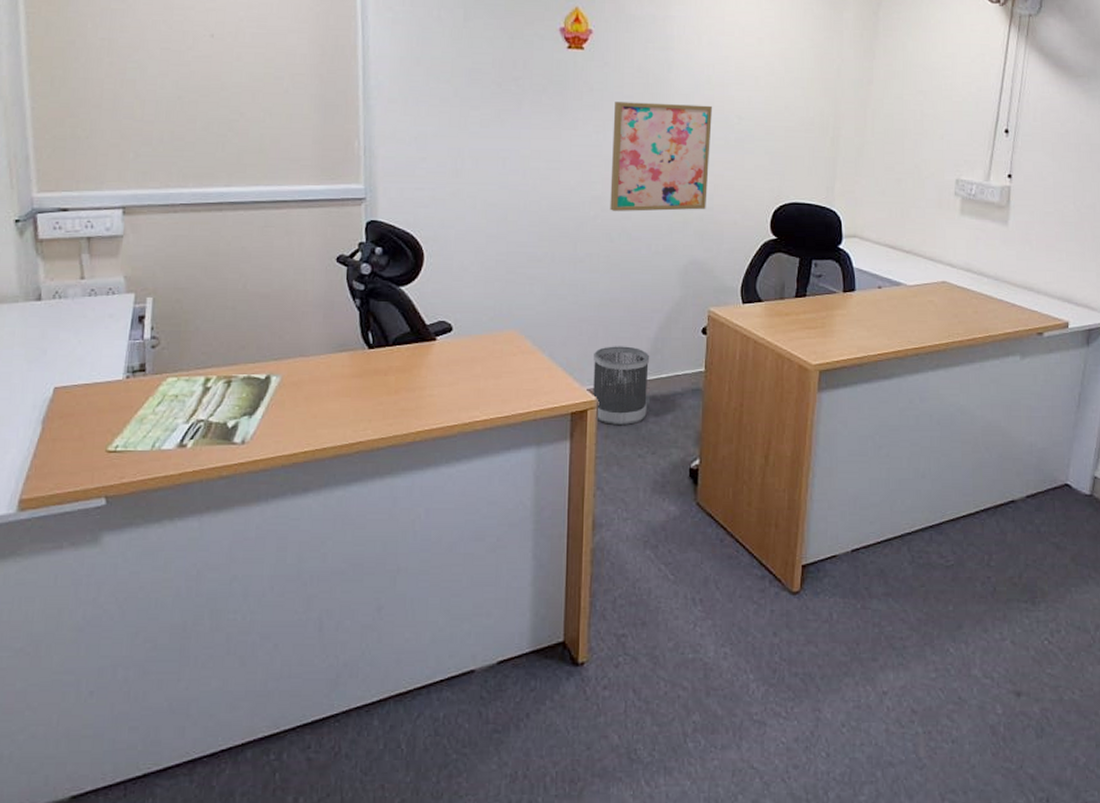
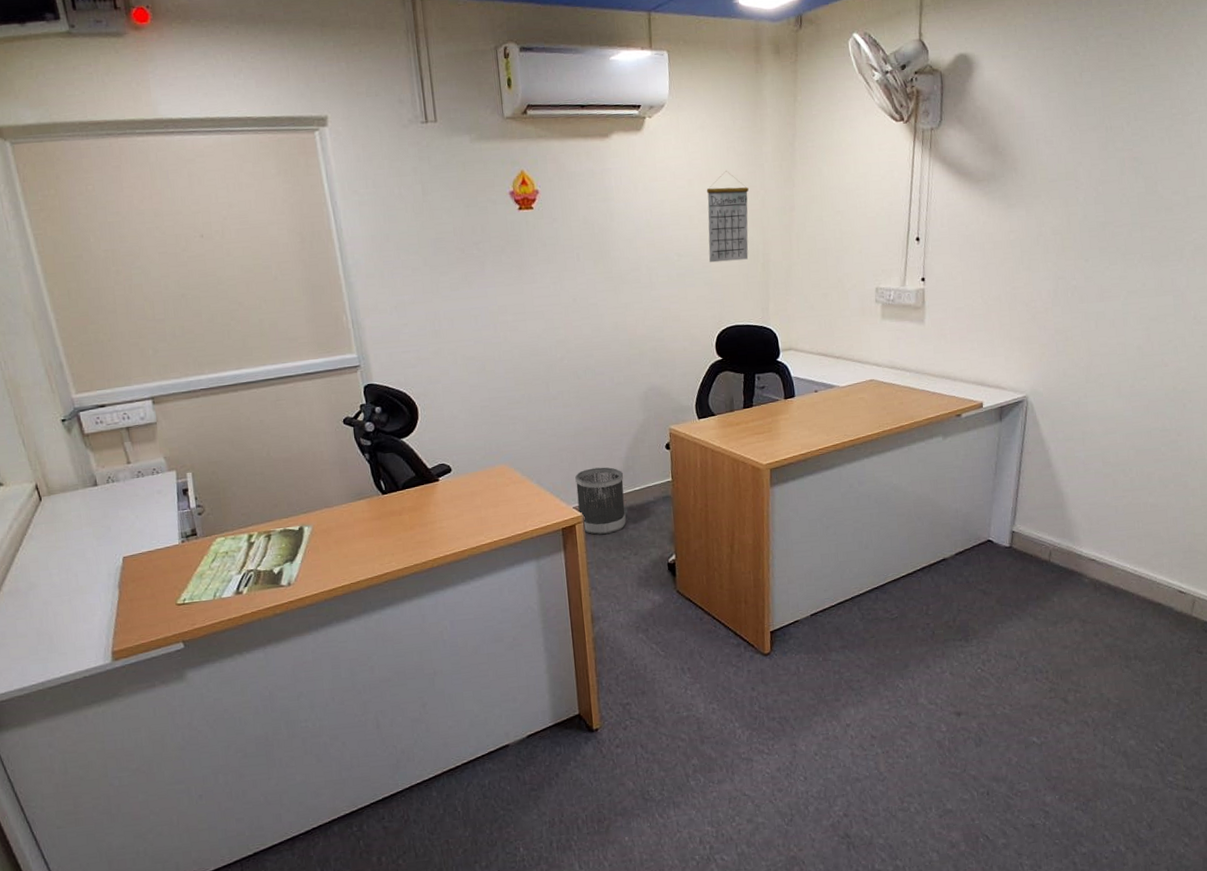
wall art: present [610,102,712,212] -> none [566,247,658,352]
calendar: none [772,34,824,131] -> present [706,171,749,263]

